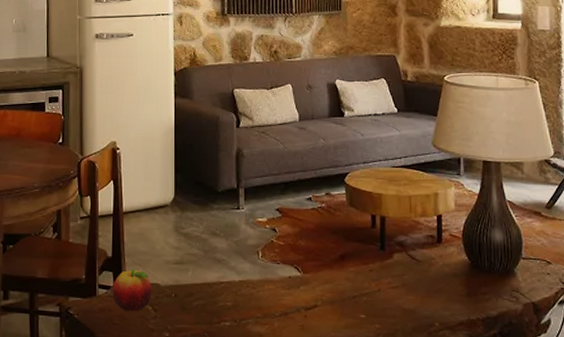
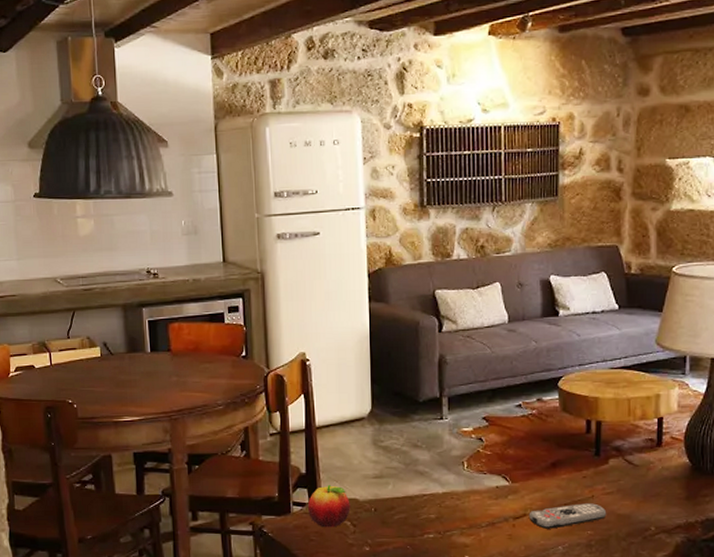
remote control: none [319,296,393,321] -> present [528,503,607,529]

